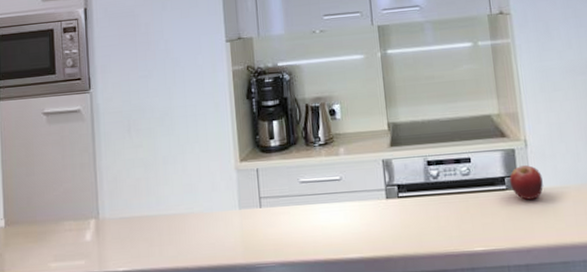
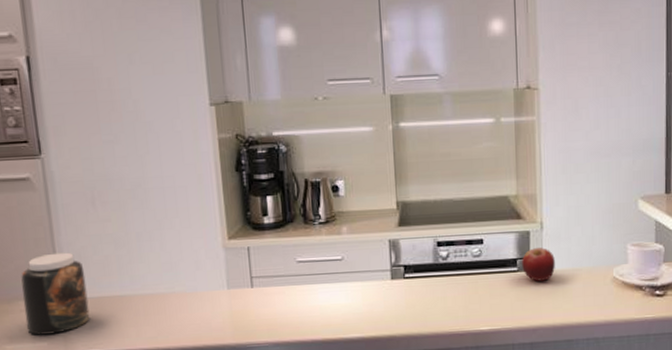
jar: none [67,176,122,254] -> present [21,252,90,335]

